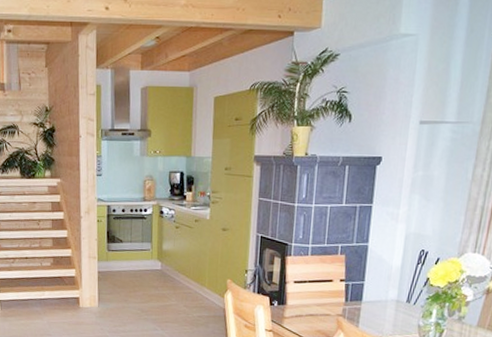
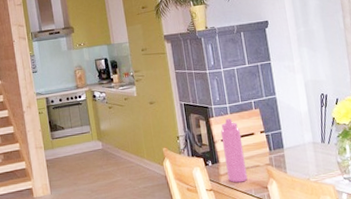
water bottle: none [292,259,318,329] -> present [220,118,248,183]

